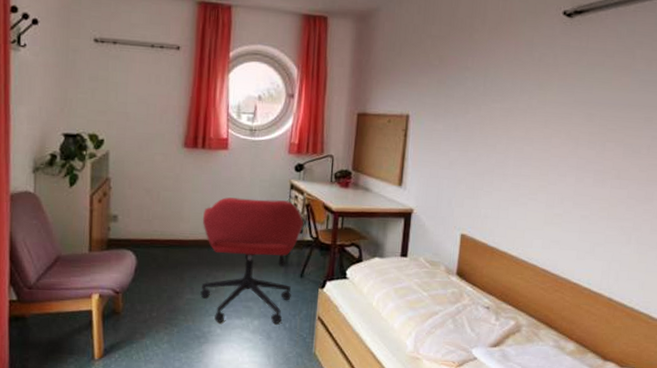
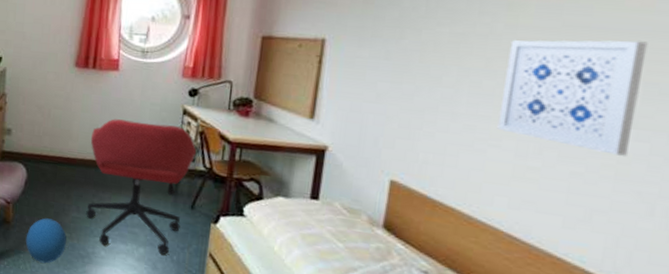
ball: none [137,303,181,350] -> present [25,218,67,264]
wall art: none [534,112,626,200] -> present [497,40,648,156]

